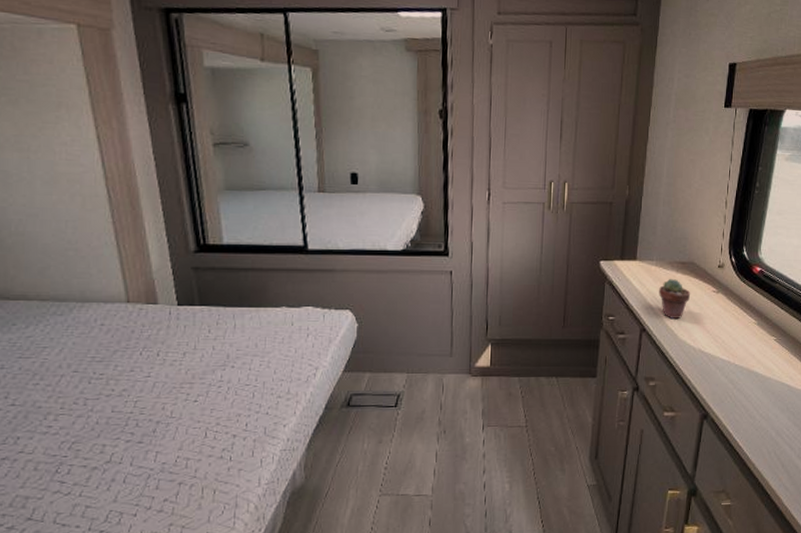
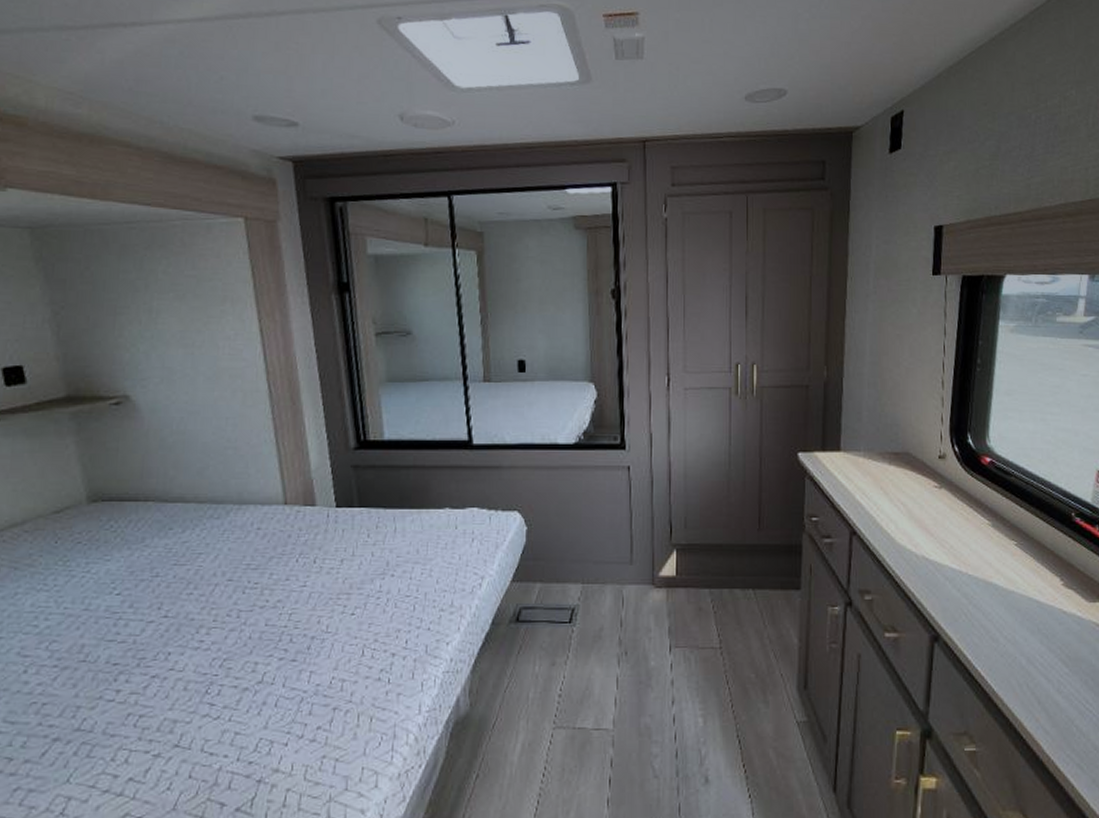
potted succulent: present [659,278,691,318] -> none [869,471,908,519]

